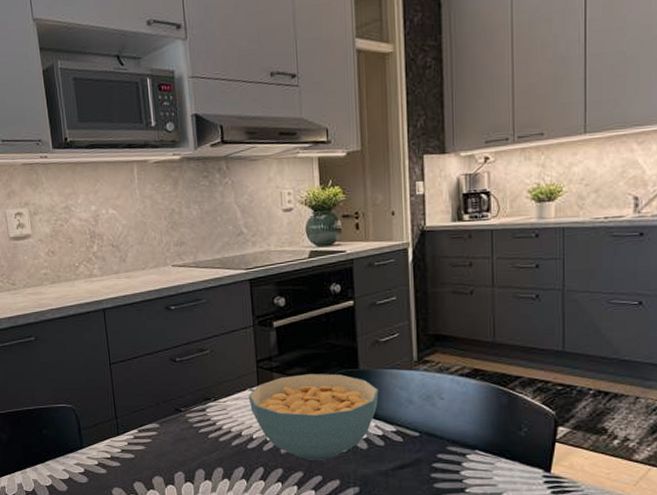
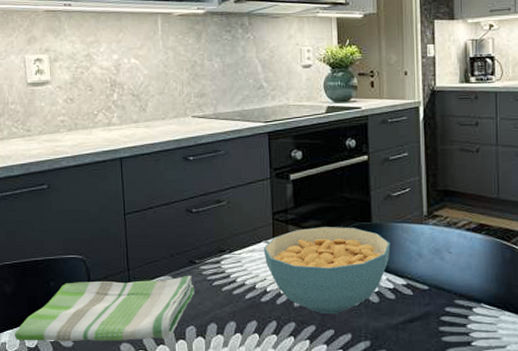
dish towel: none [12,422,182,486] -> present [14,275,195,341]

